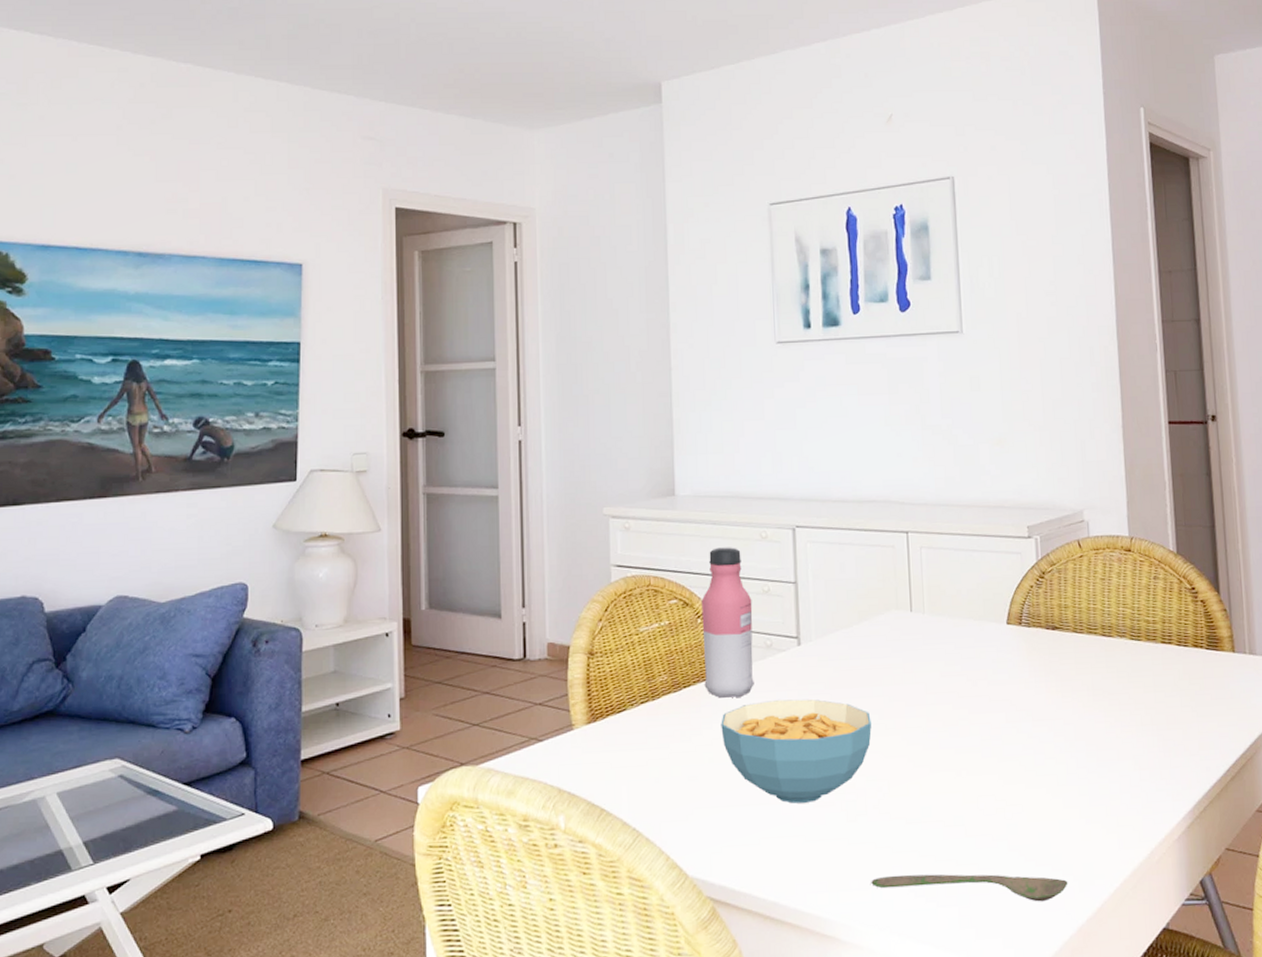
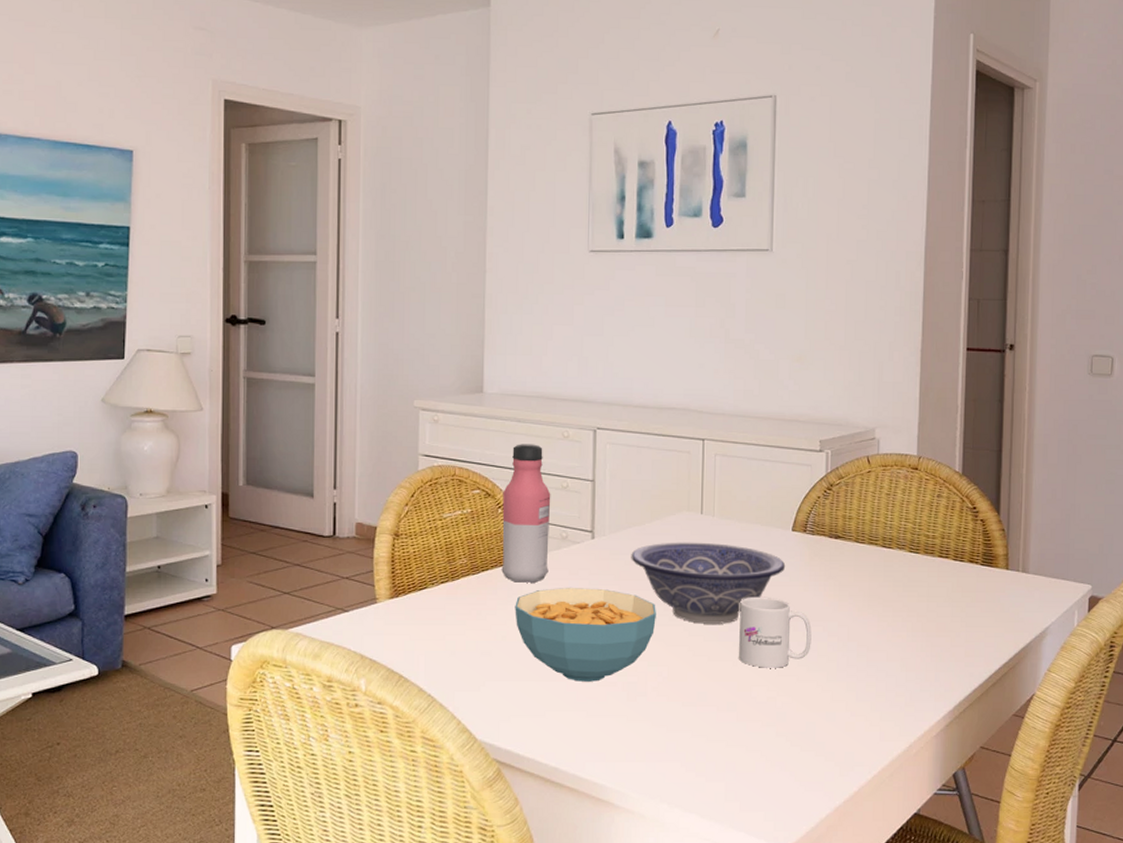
decorative bowl: none [840,642,1004,731] -> present [631,542,786,624]
spoon: present [871,874,1068,902] -> none [646,751,829,783]
mug: none [959,697,1037,776] -> present [739,596,812,668]

